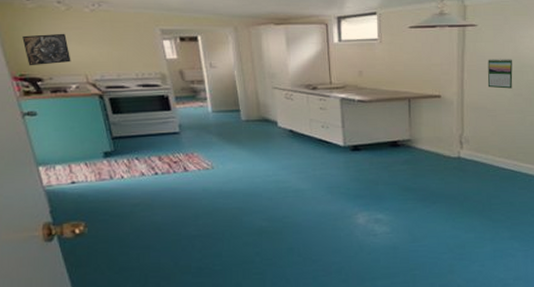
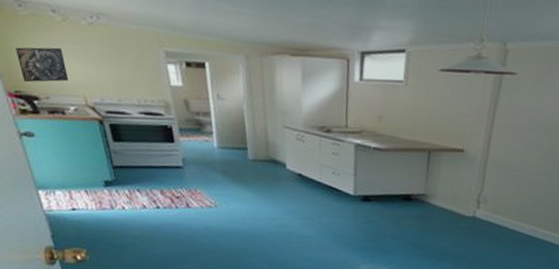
calendar: present [487,59,513,89] -> none [517,113,550,149]

